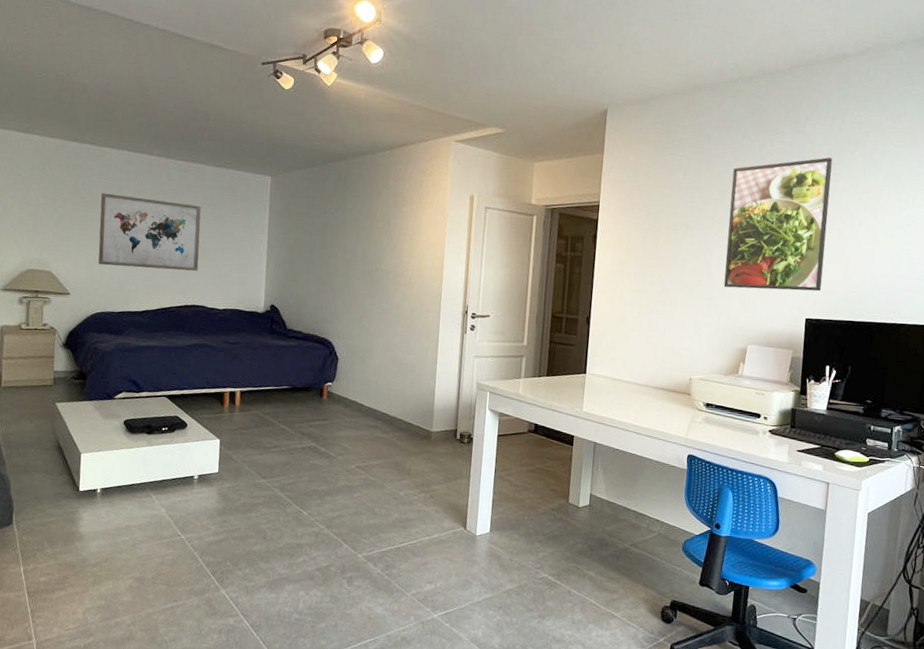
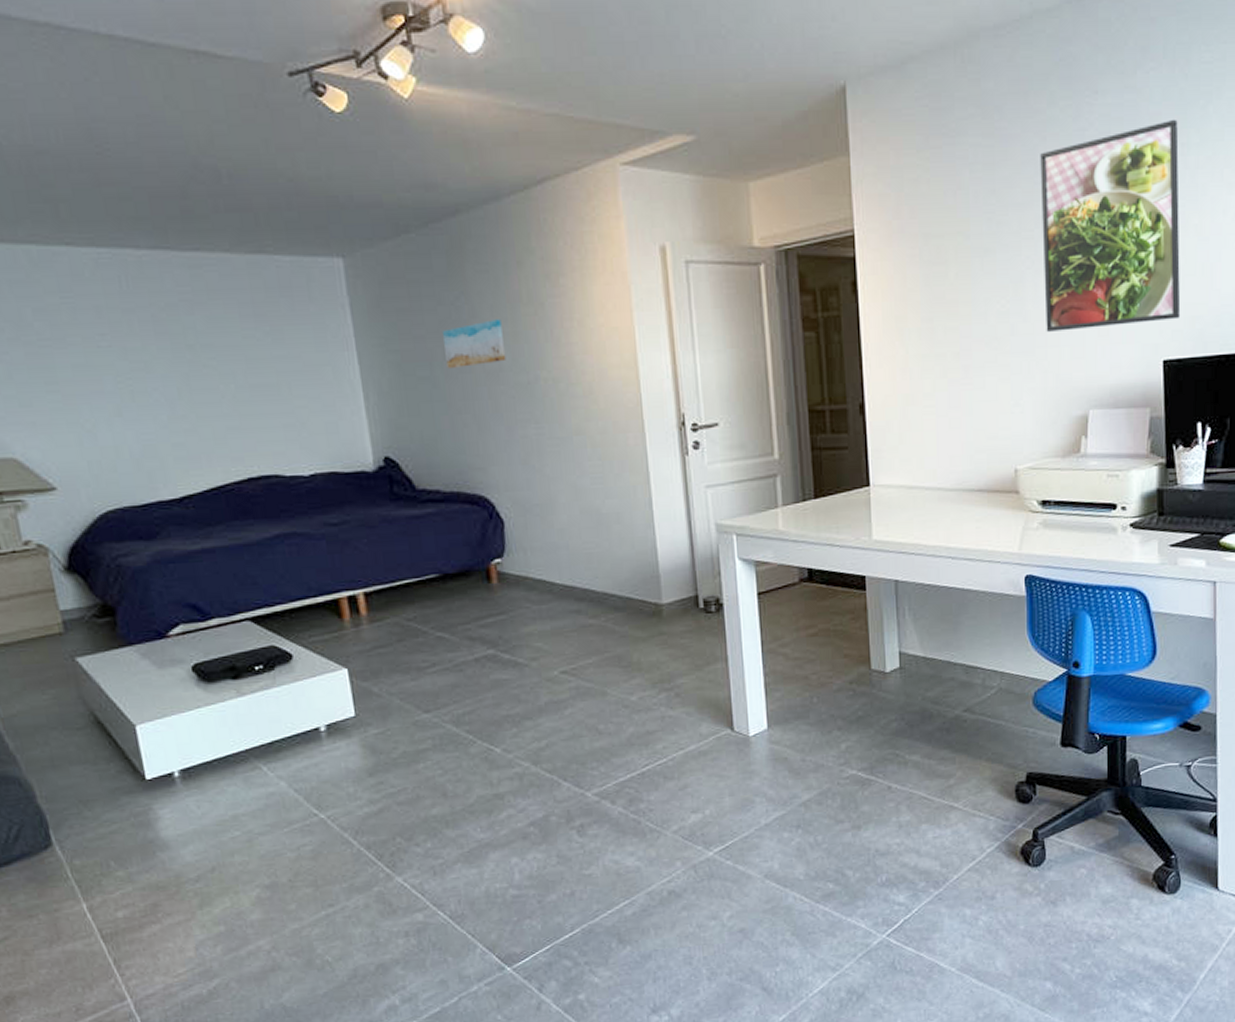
wall art: present [98,193,201,271] -> none [69,319,257,436]
wall art: none [321,227,361,255] -> present [441,319,507,368]

